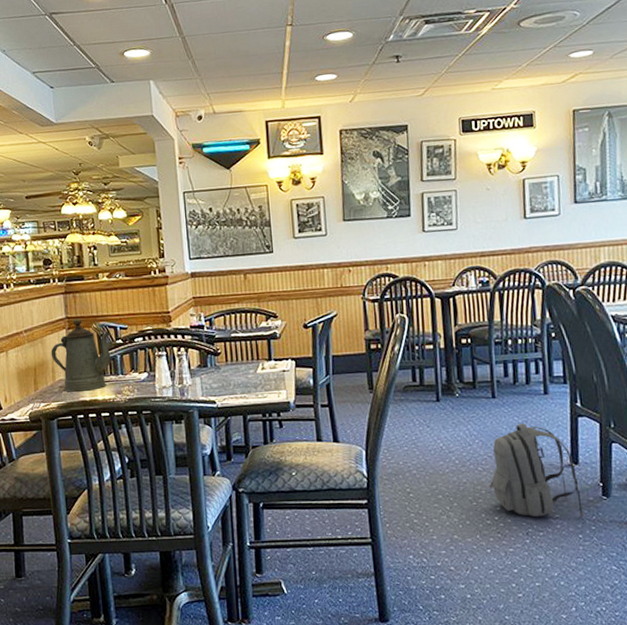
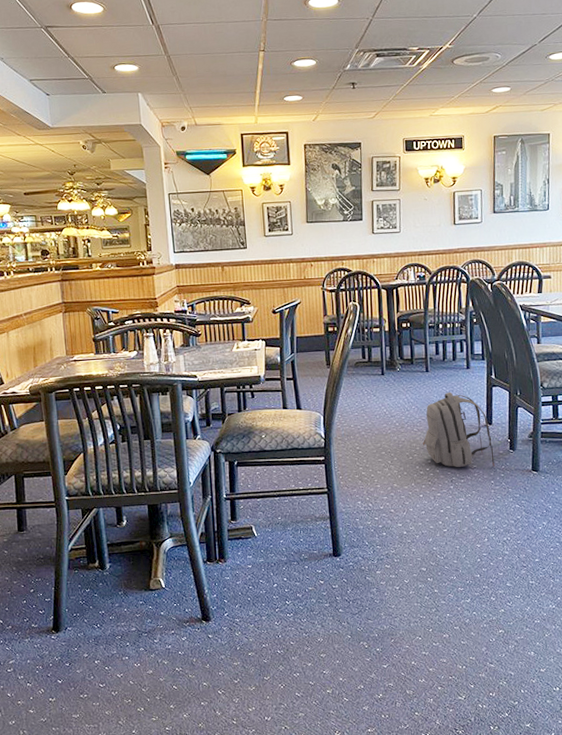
coffee pot: present [51,318,111,393] -> none [49,303,104,369]

